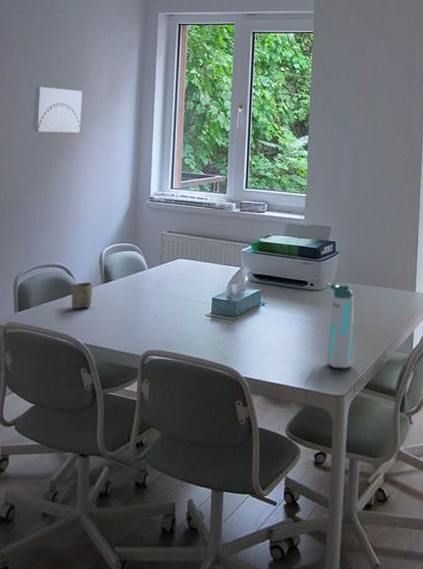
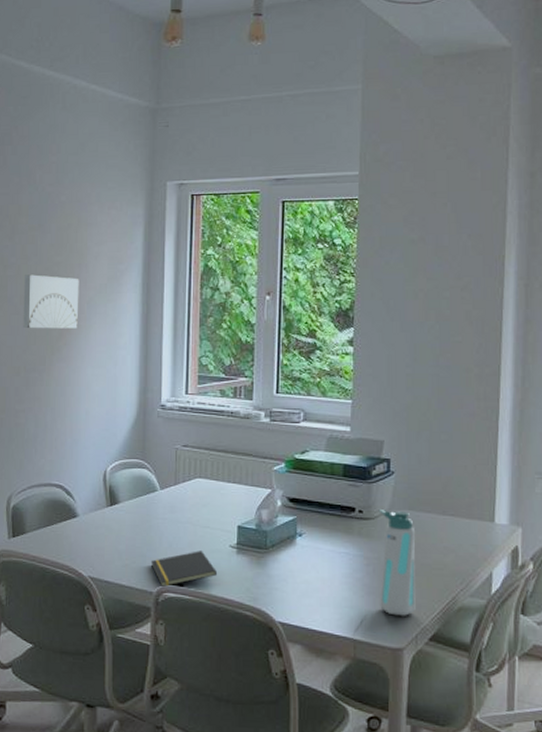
cup: present [71,282,93,309] -> none [71,505,96,535]
notepad: none [138,319,194,352] -> present [150,551,217,588]

